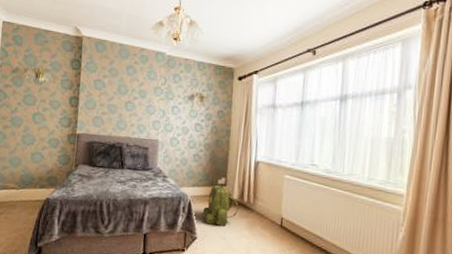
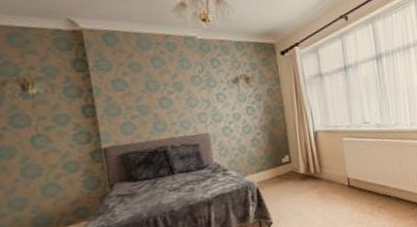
backpack: present [203,184,239,226] -> none [273,163,308,206]

